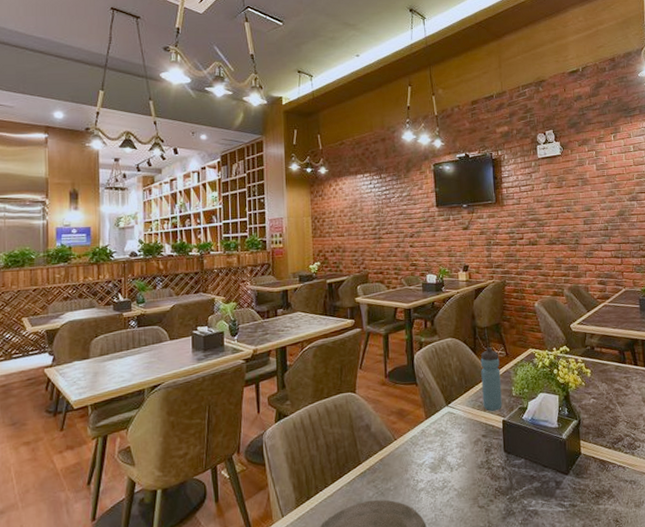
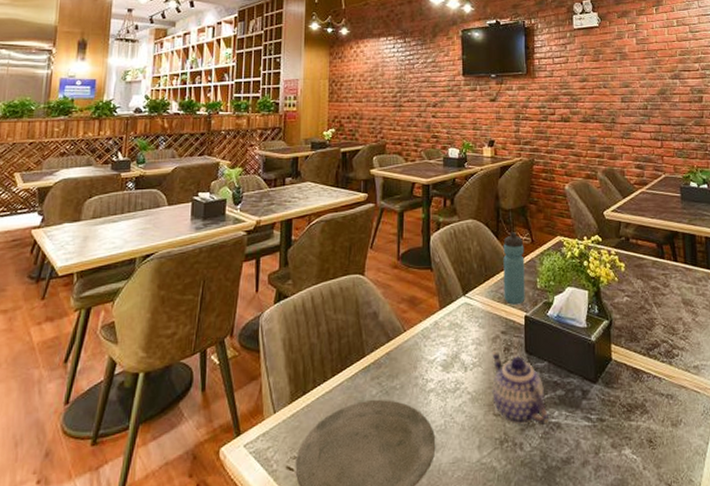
teapot: none [474,453,528,514] -> present [492,352,550,426]

